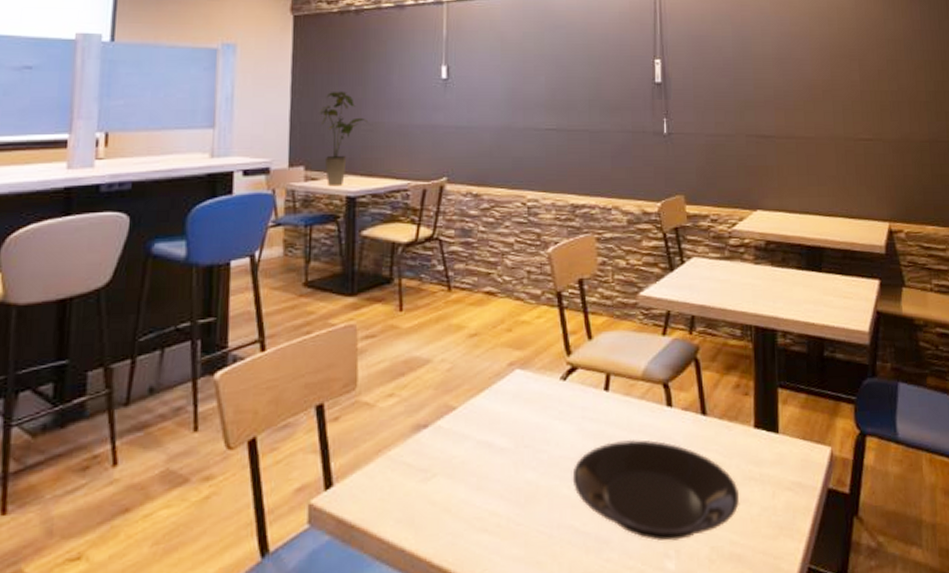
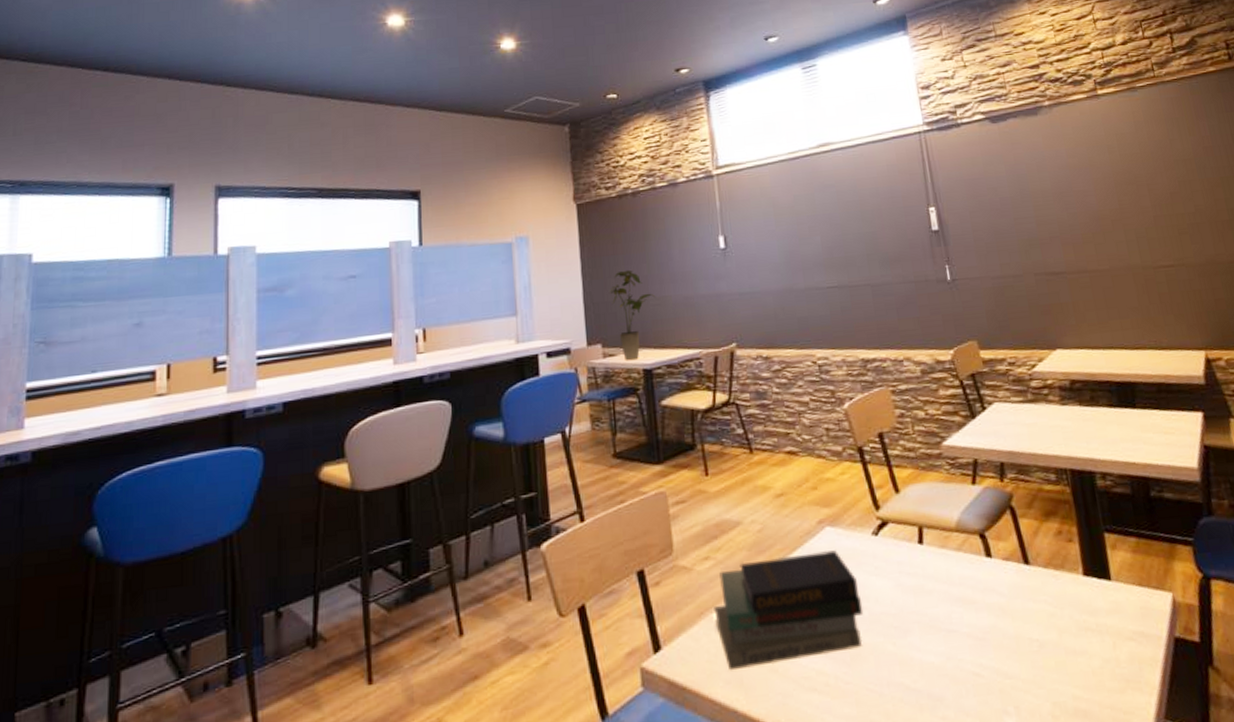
books: none [392,393,543,510] -> present [714,550,864,671]
plate: present [572,439,740,541] -> none [896,592,1079,697]

